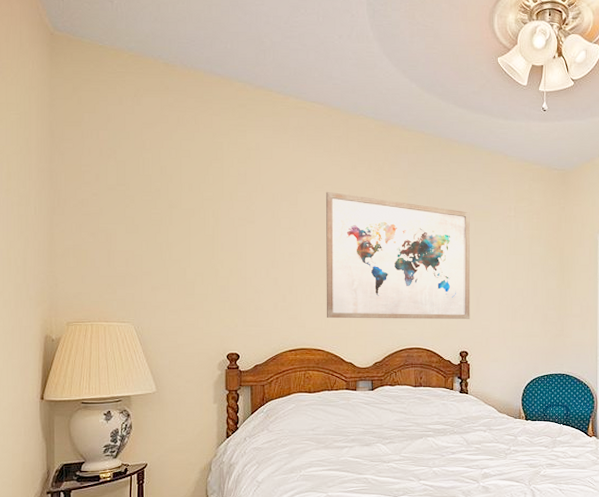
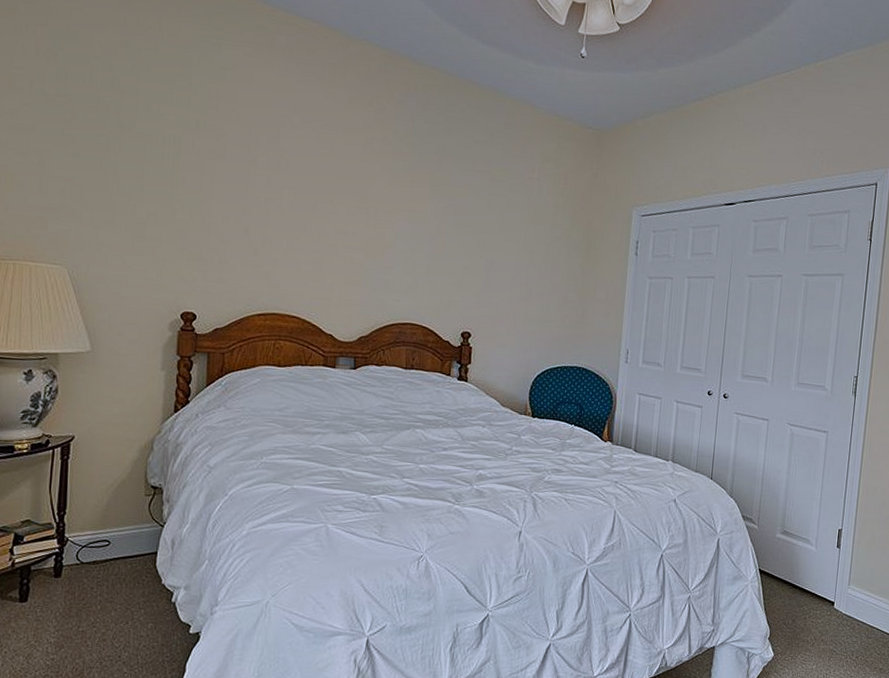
wall art: present [325,191,471,320] -> none [305,128,486,296]

